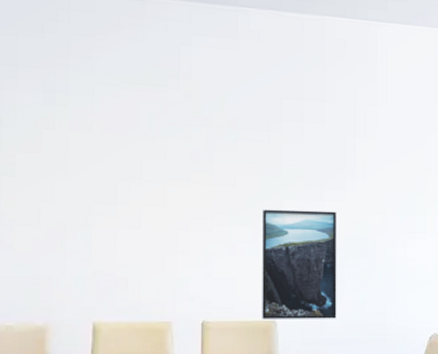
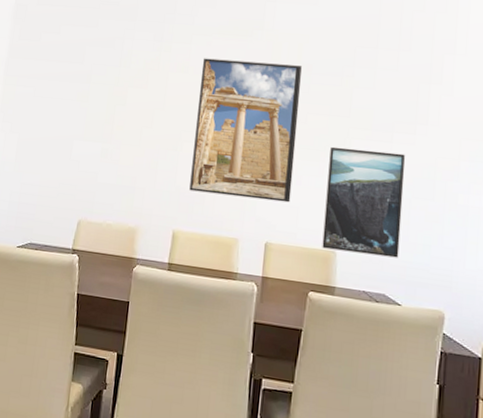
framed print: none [108,113,227,275] -> present [189,58,302,203]

